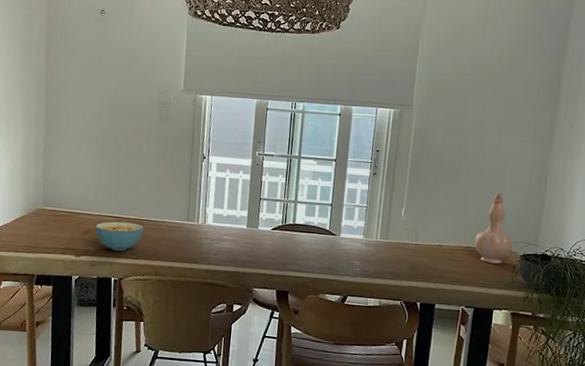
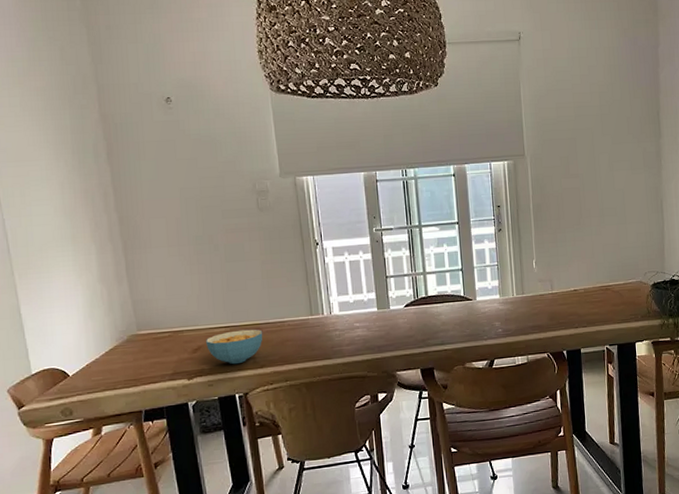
vase: present [474,193,513,264] -> none [607,228,643,298]

